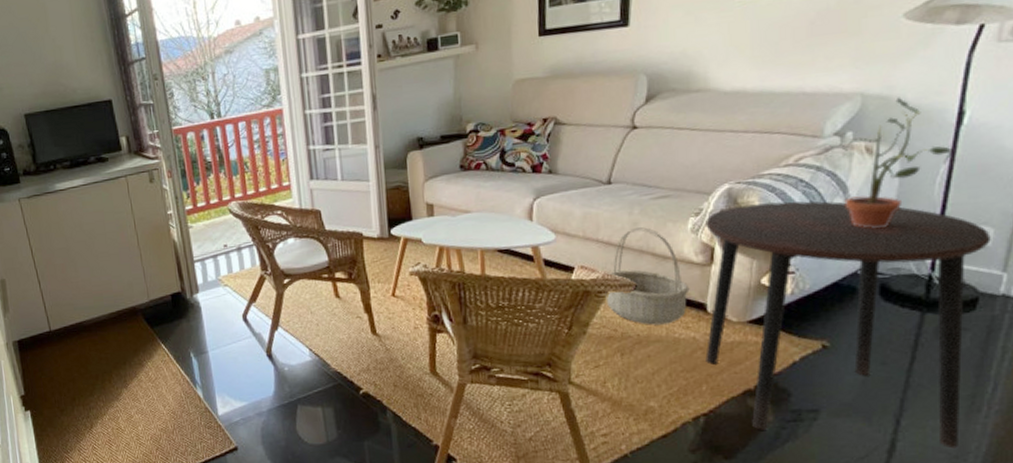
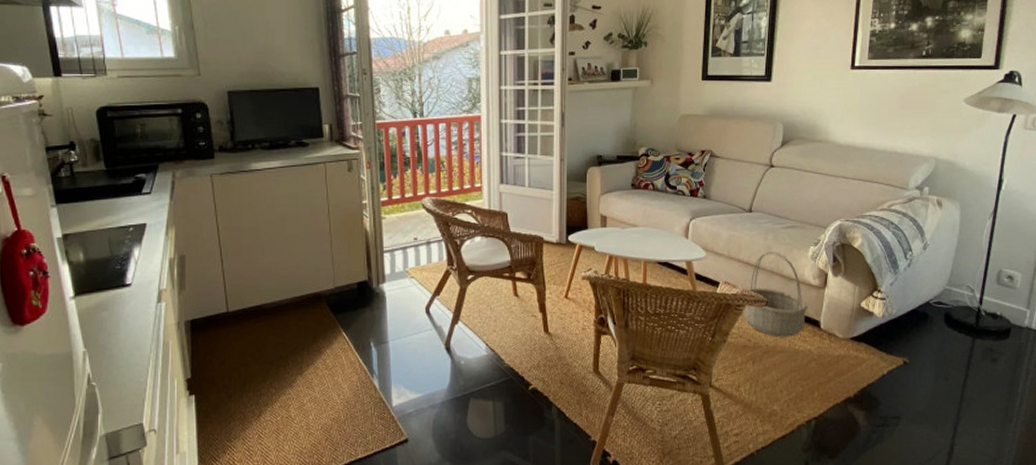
side table: present [705,201,991,449] -> none [818,239,1019,452]
potted plant: present [839,97,953,228] -> none [919,163,995,266]

